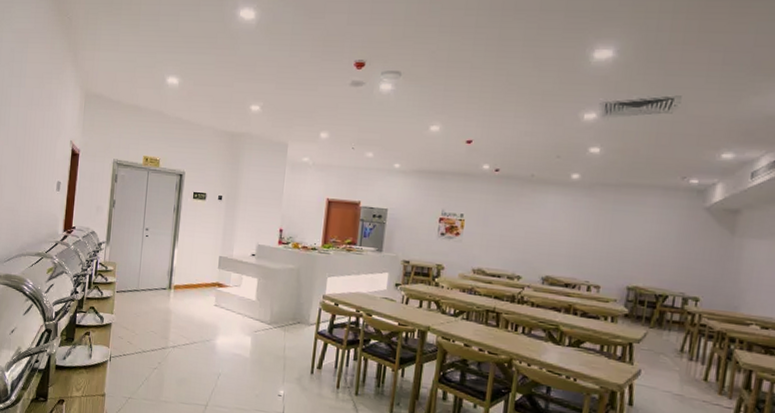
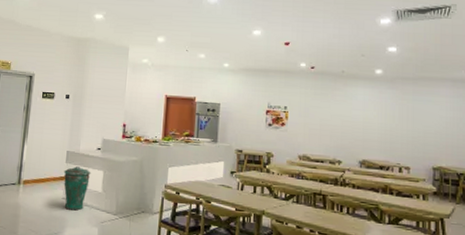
trash can: none [216,273,245,319] -> present [63,166,91,211]

